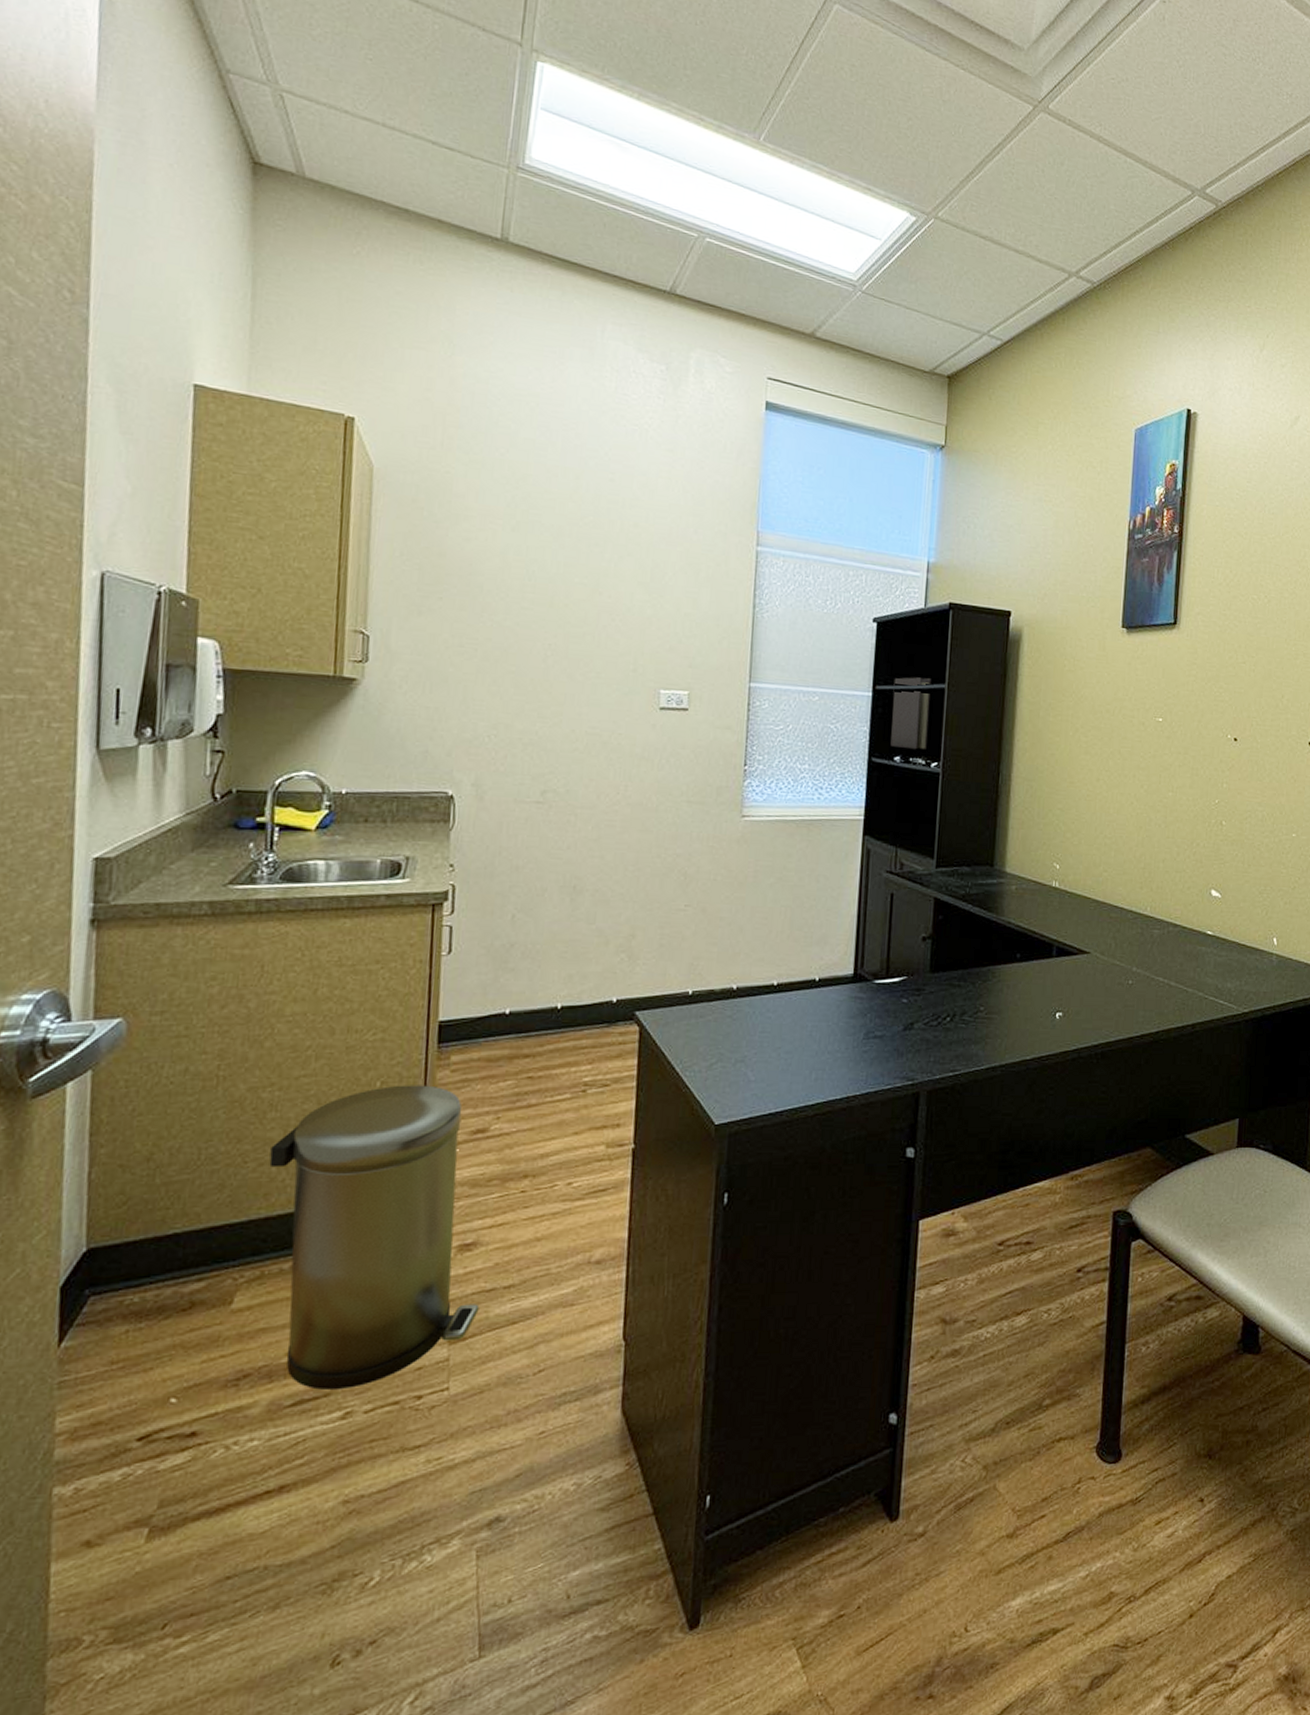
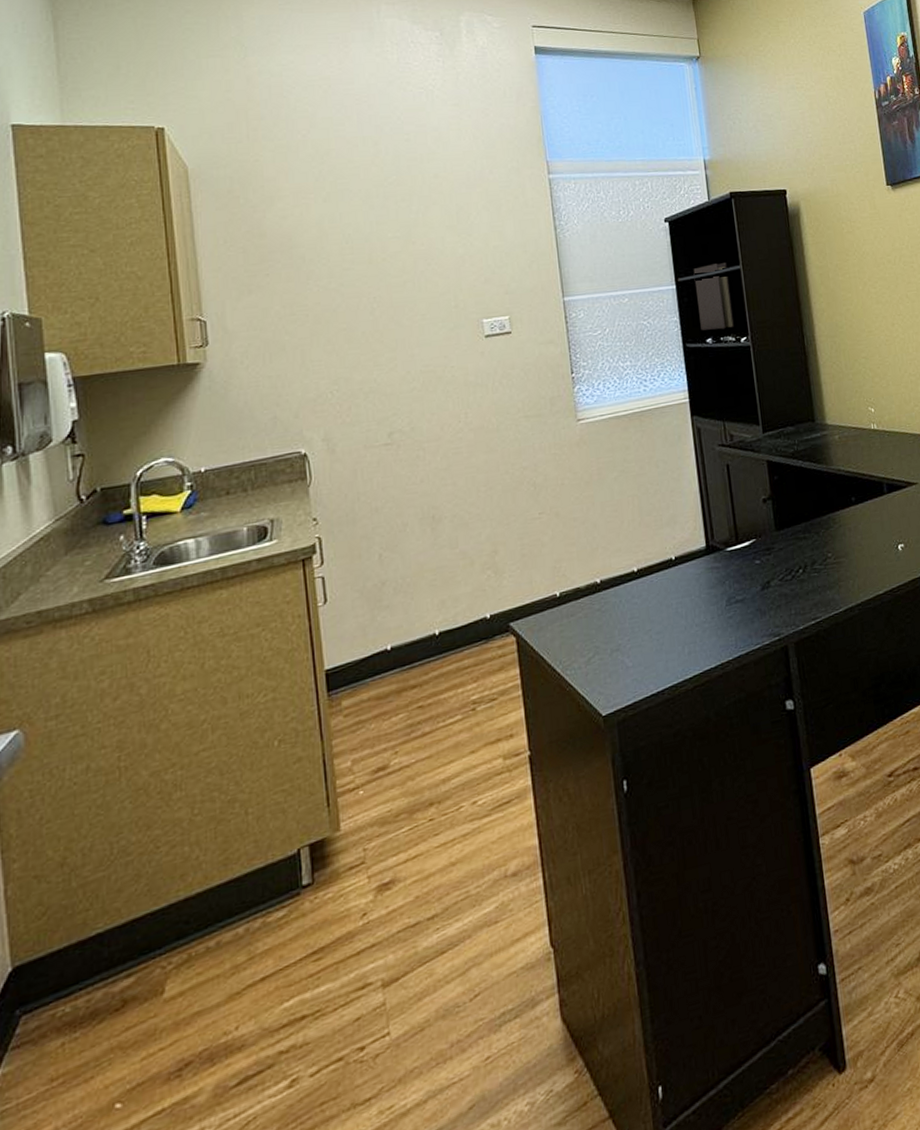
pedal bin: present [269,1085,480,1390] -> none [181,734,407,1063]

